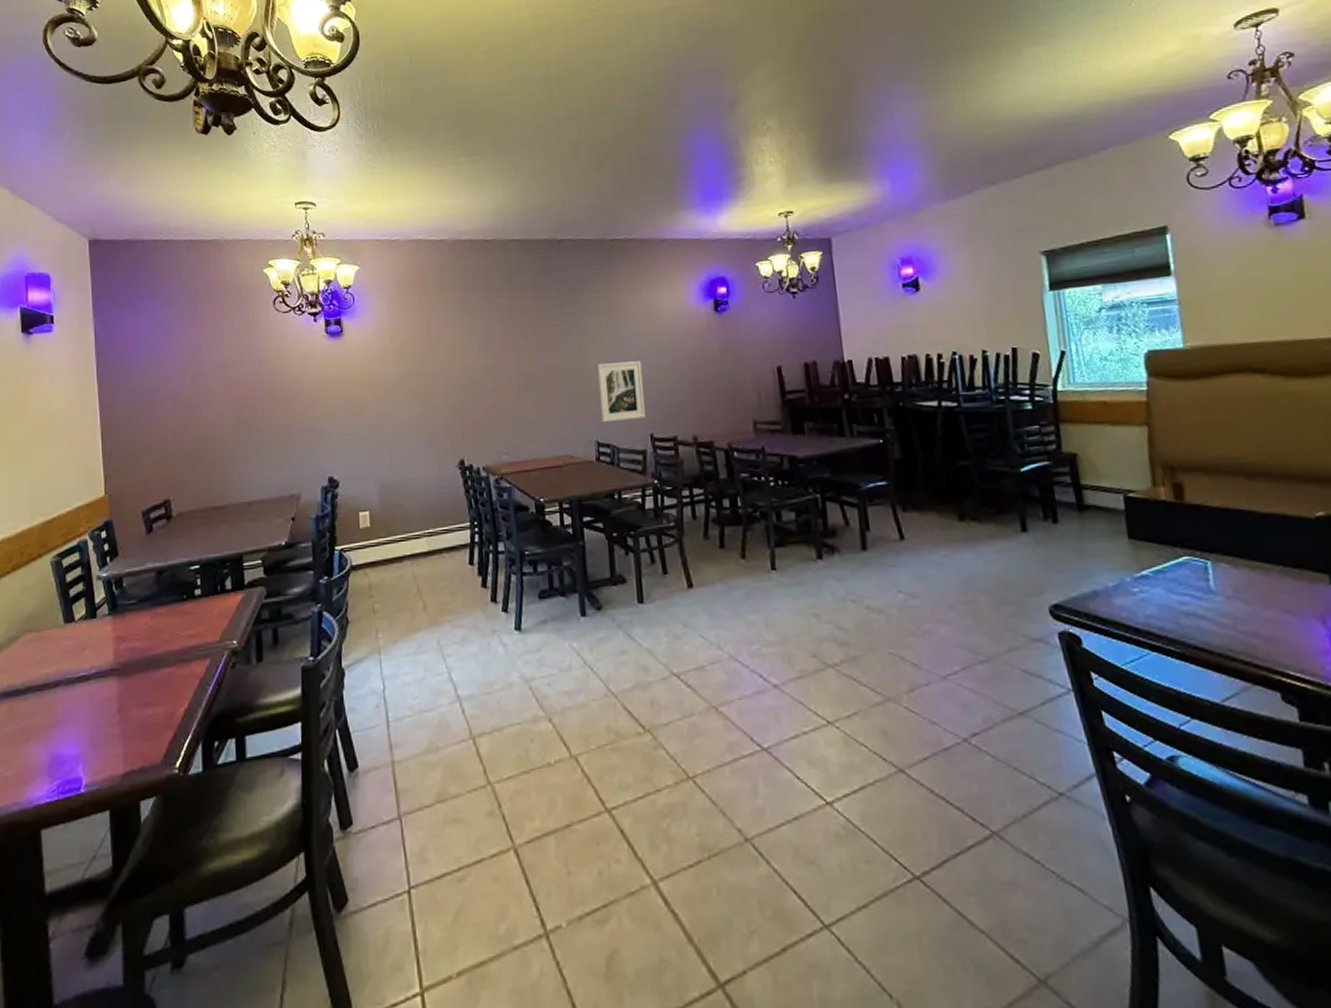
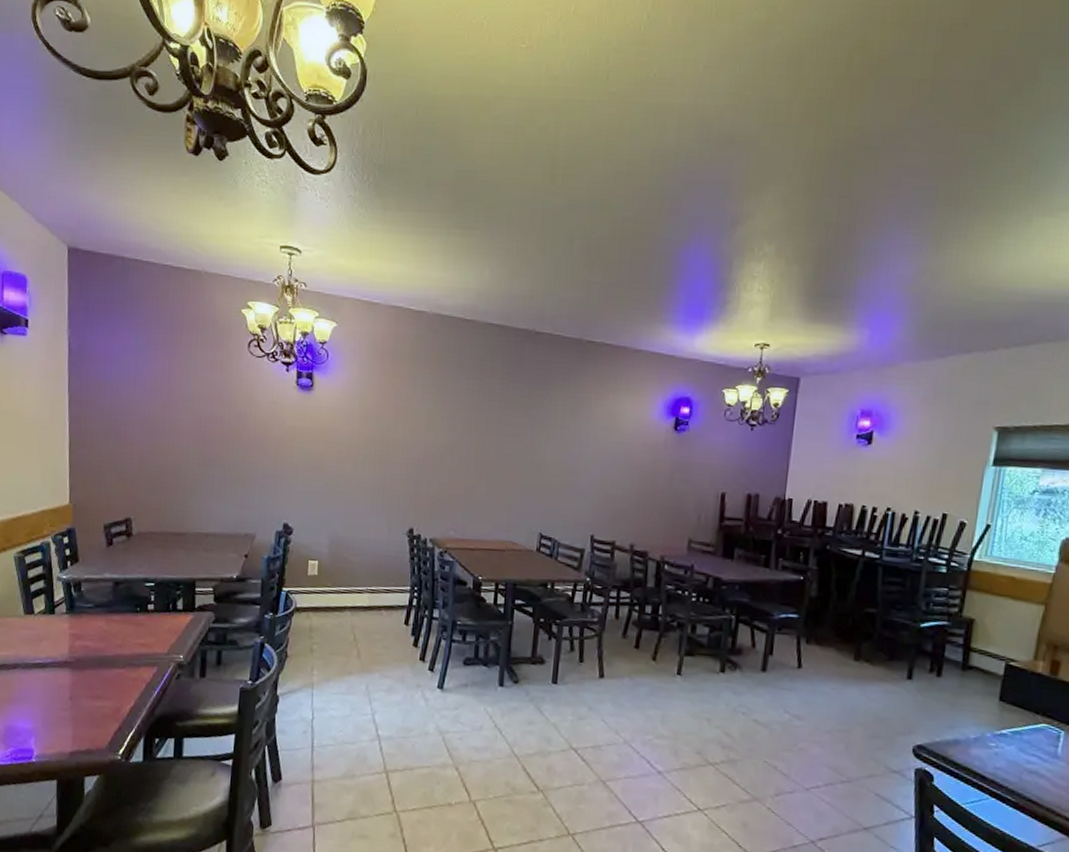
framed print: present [597,360,645,422] -> none [547,460,595,519]

